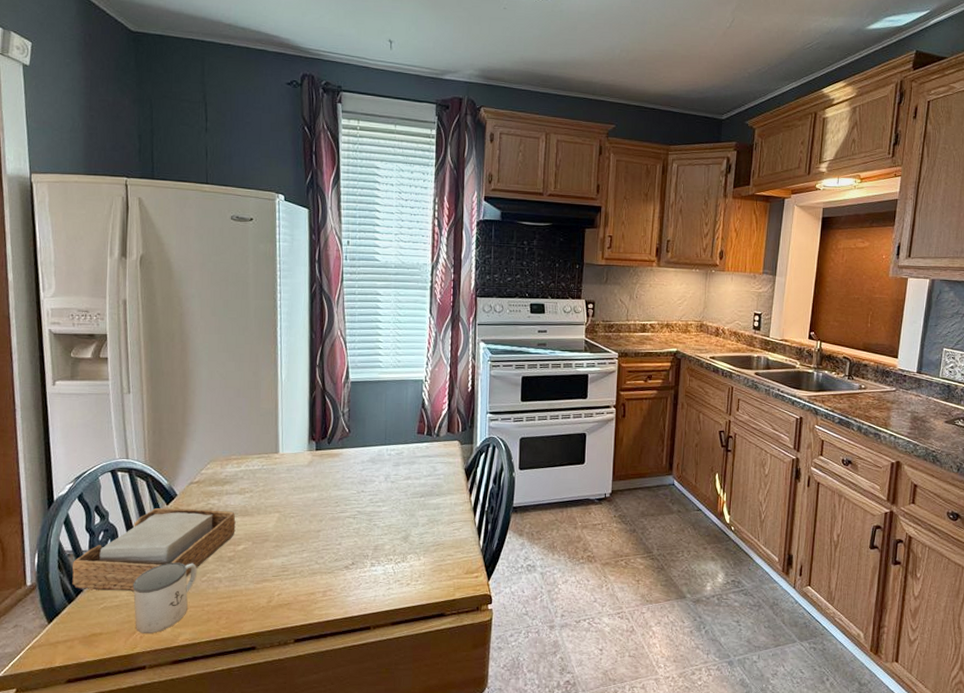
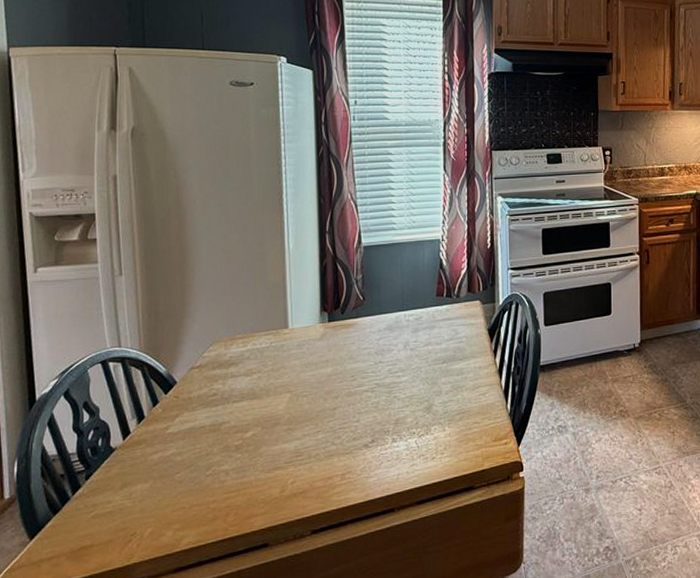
napkin holder: present [72,508,236,592] -> none [57,395,243,497]
mug: present [132,562,197,634] -> none [127,456,200,542]

